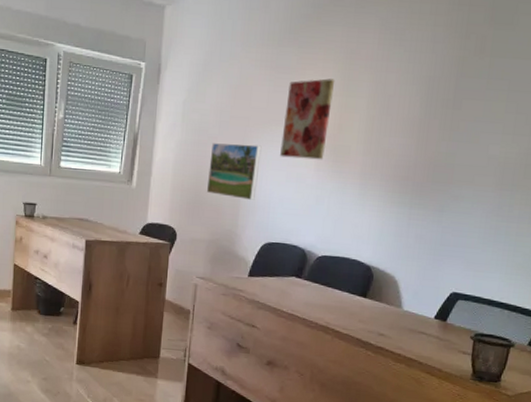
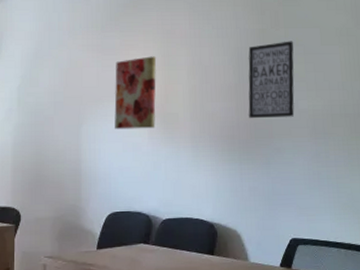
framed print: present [206,143,262,200] -> none [47,121,97,173]
wall art: none [429,73,499,163] -> present [248,41,295,118]

